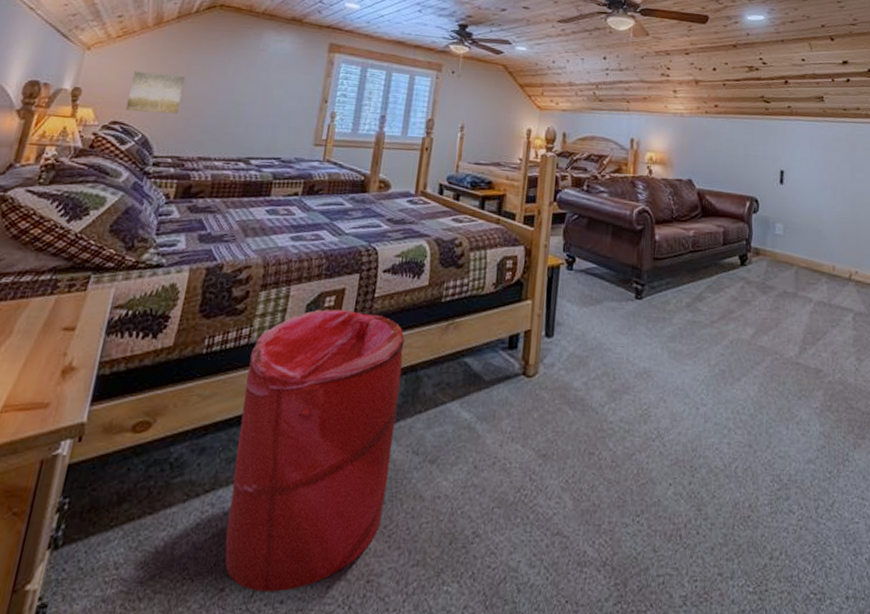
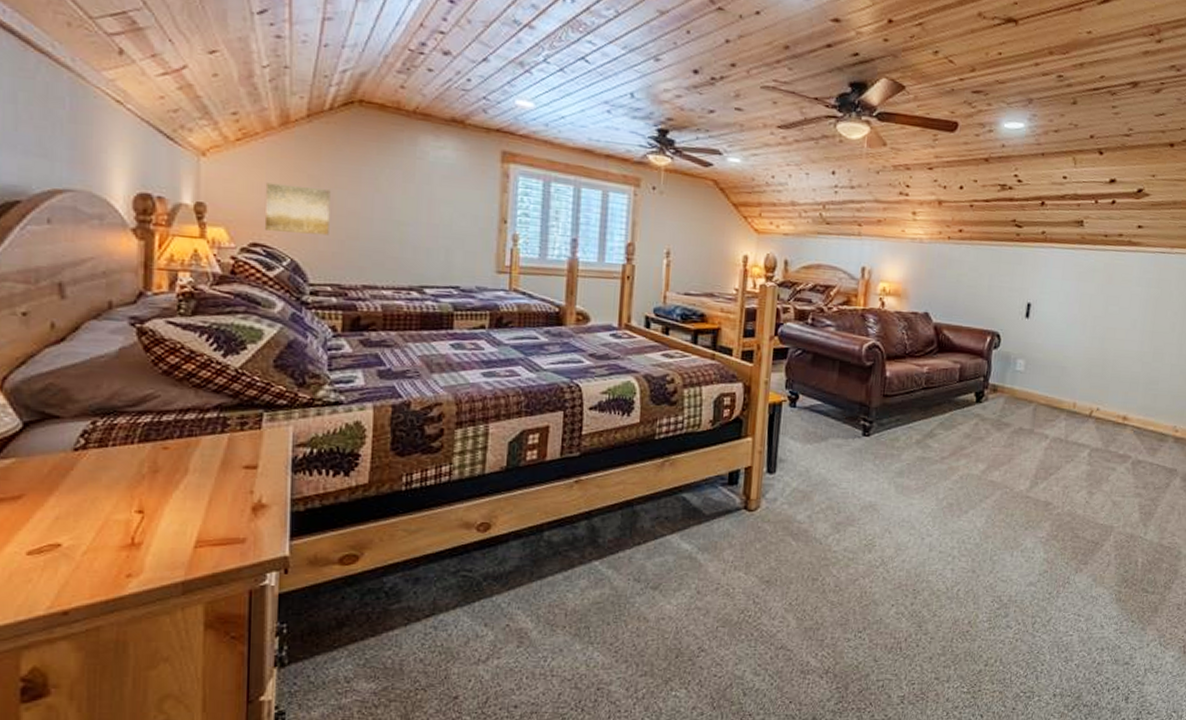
laundry hamper: present [224,309,405,592] -> none [452,446,618,698]

